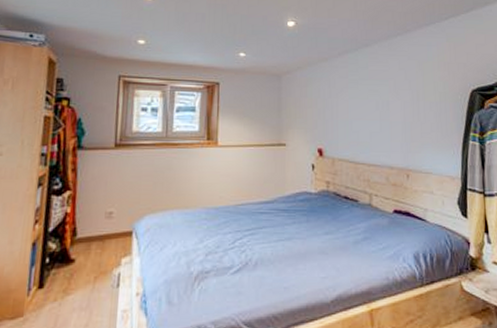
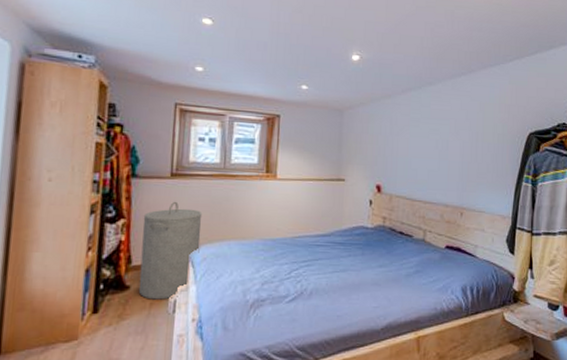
laundry hamper: none [83,171,146,273] -> present [138,201,203,300]

